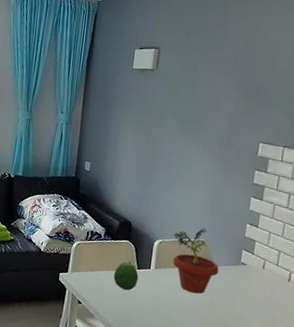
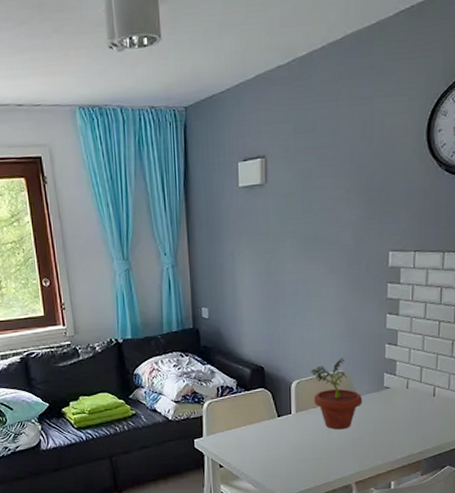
fruit: present [113,261,139,291] -> none [253,410,280,443]

